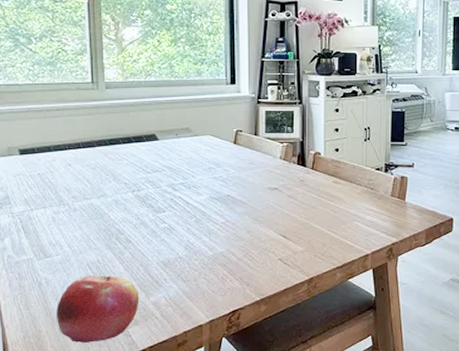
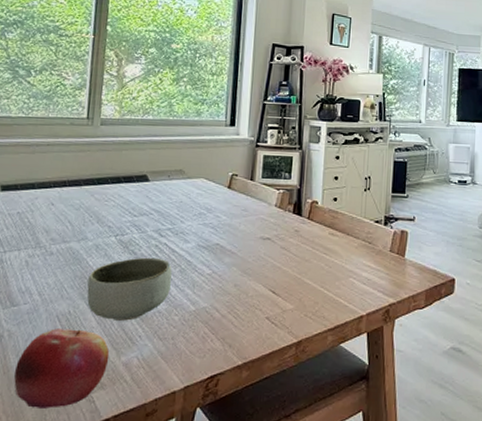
bowl: none [112,210,188,266] -> present [87,257,172,321]

